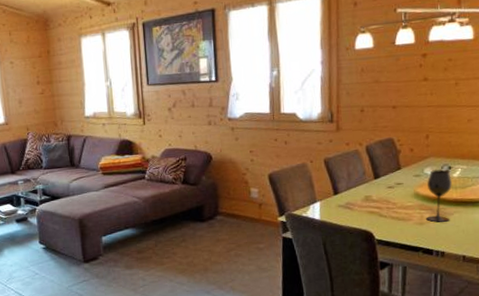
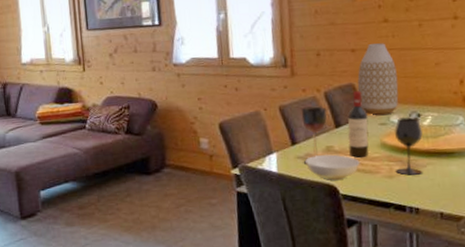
wineglass: none [344,158,368,212] -> present [300,106,328,164]
bowl: none [346,203,395,227] -> present [305,154,360,180]
wine bottle: none [385,145,404,206] -> present [347,91,369,158]
vase: none [396,100,433,168] -> present [357,43,399,115]

